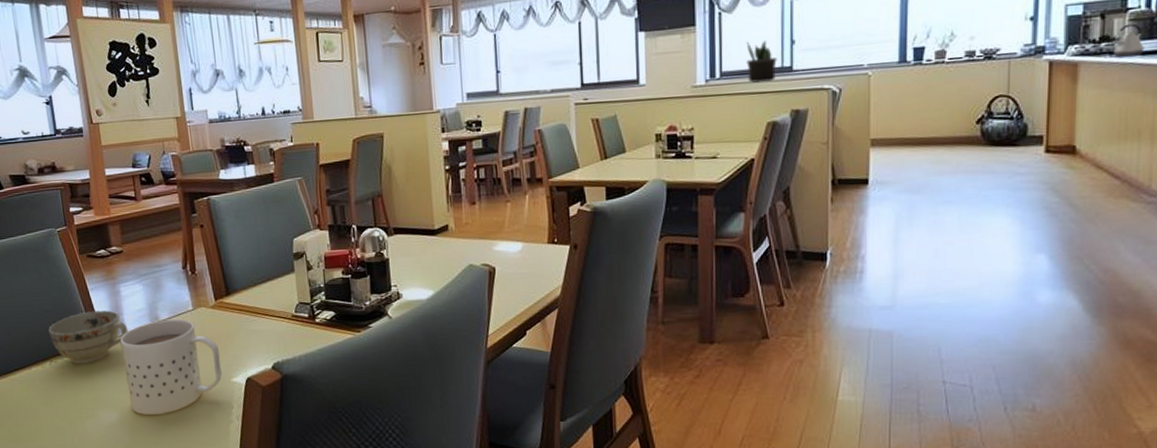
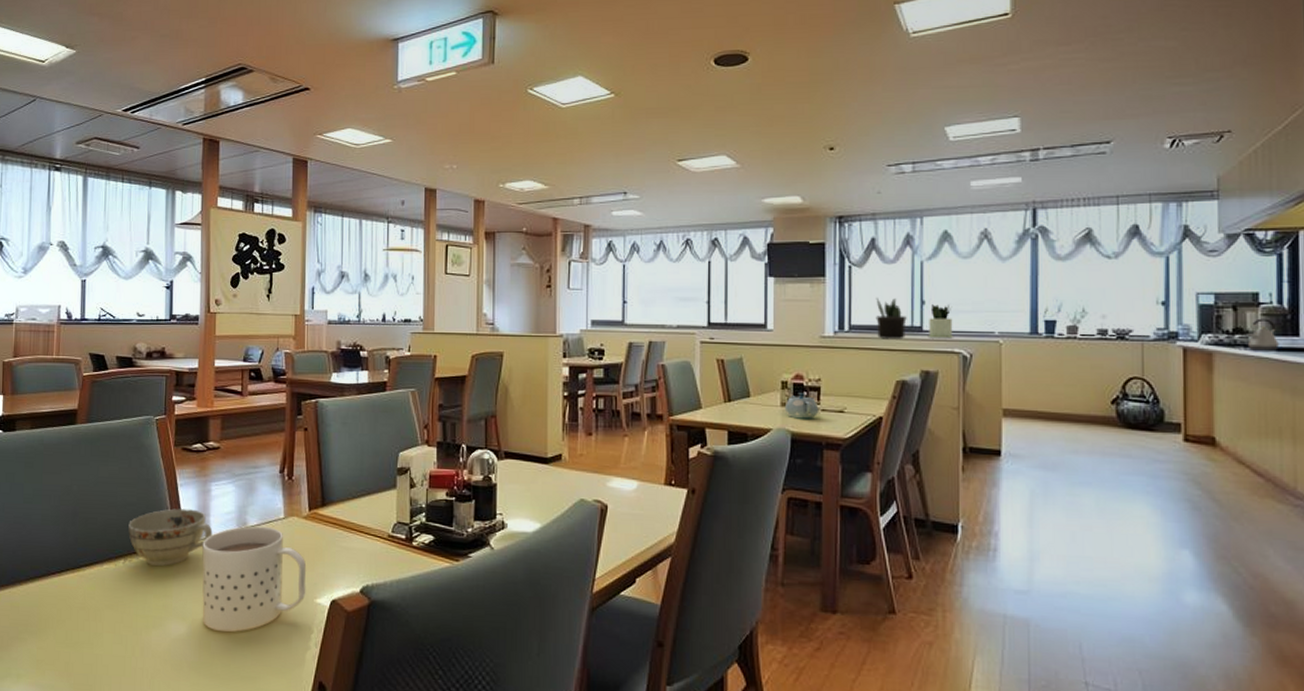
teapot: none [659,143,693,169] -> present [784,393,819,419]
planter: none [797,42,824,77] -> present [927,304,954,339]

